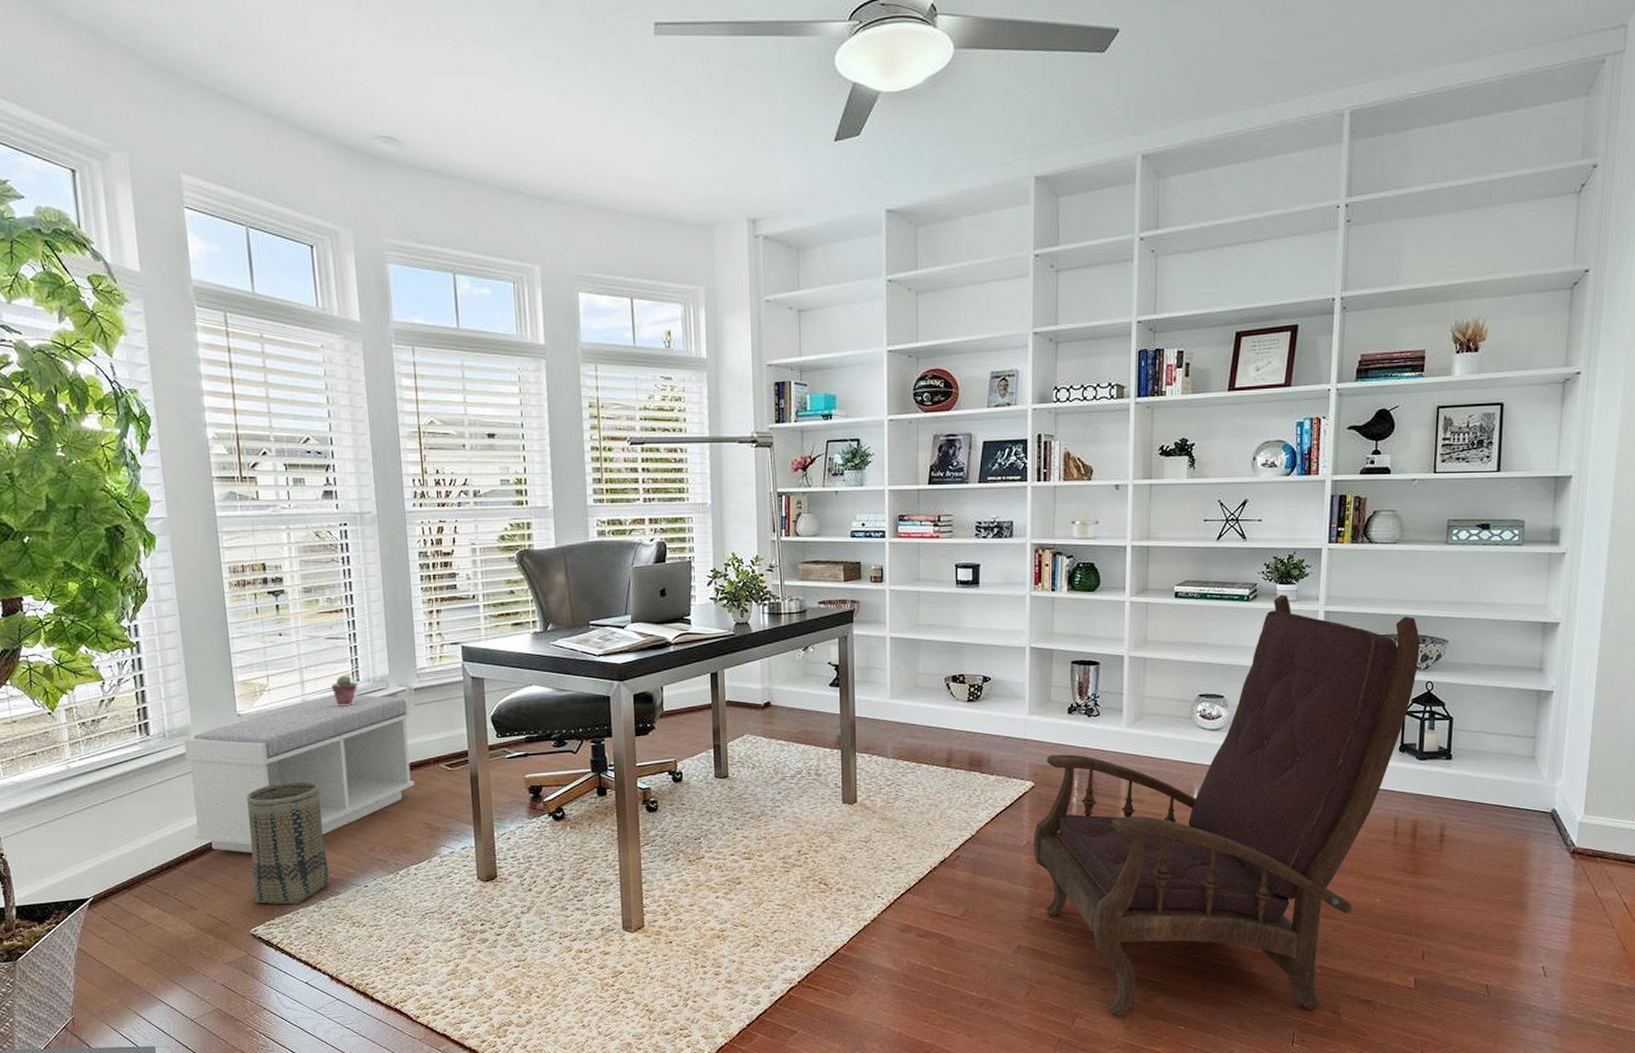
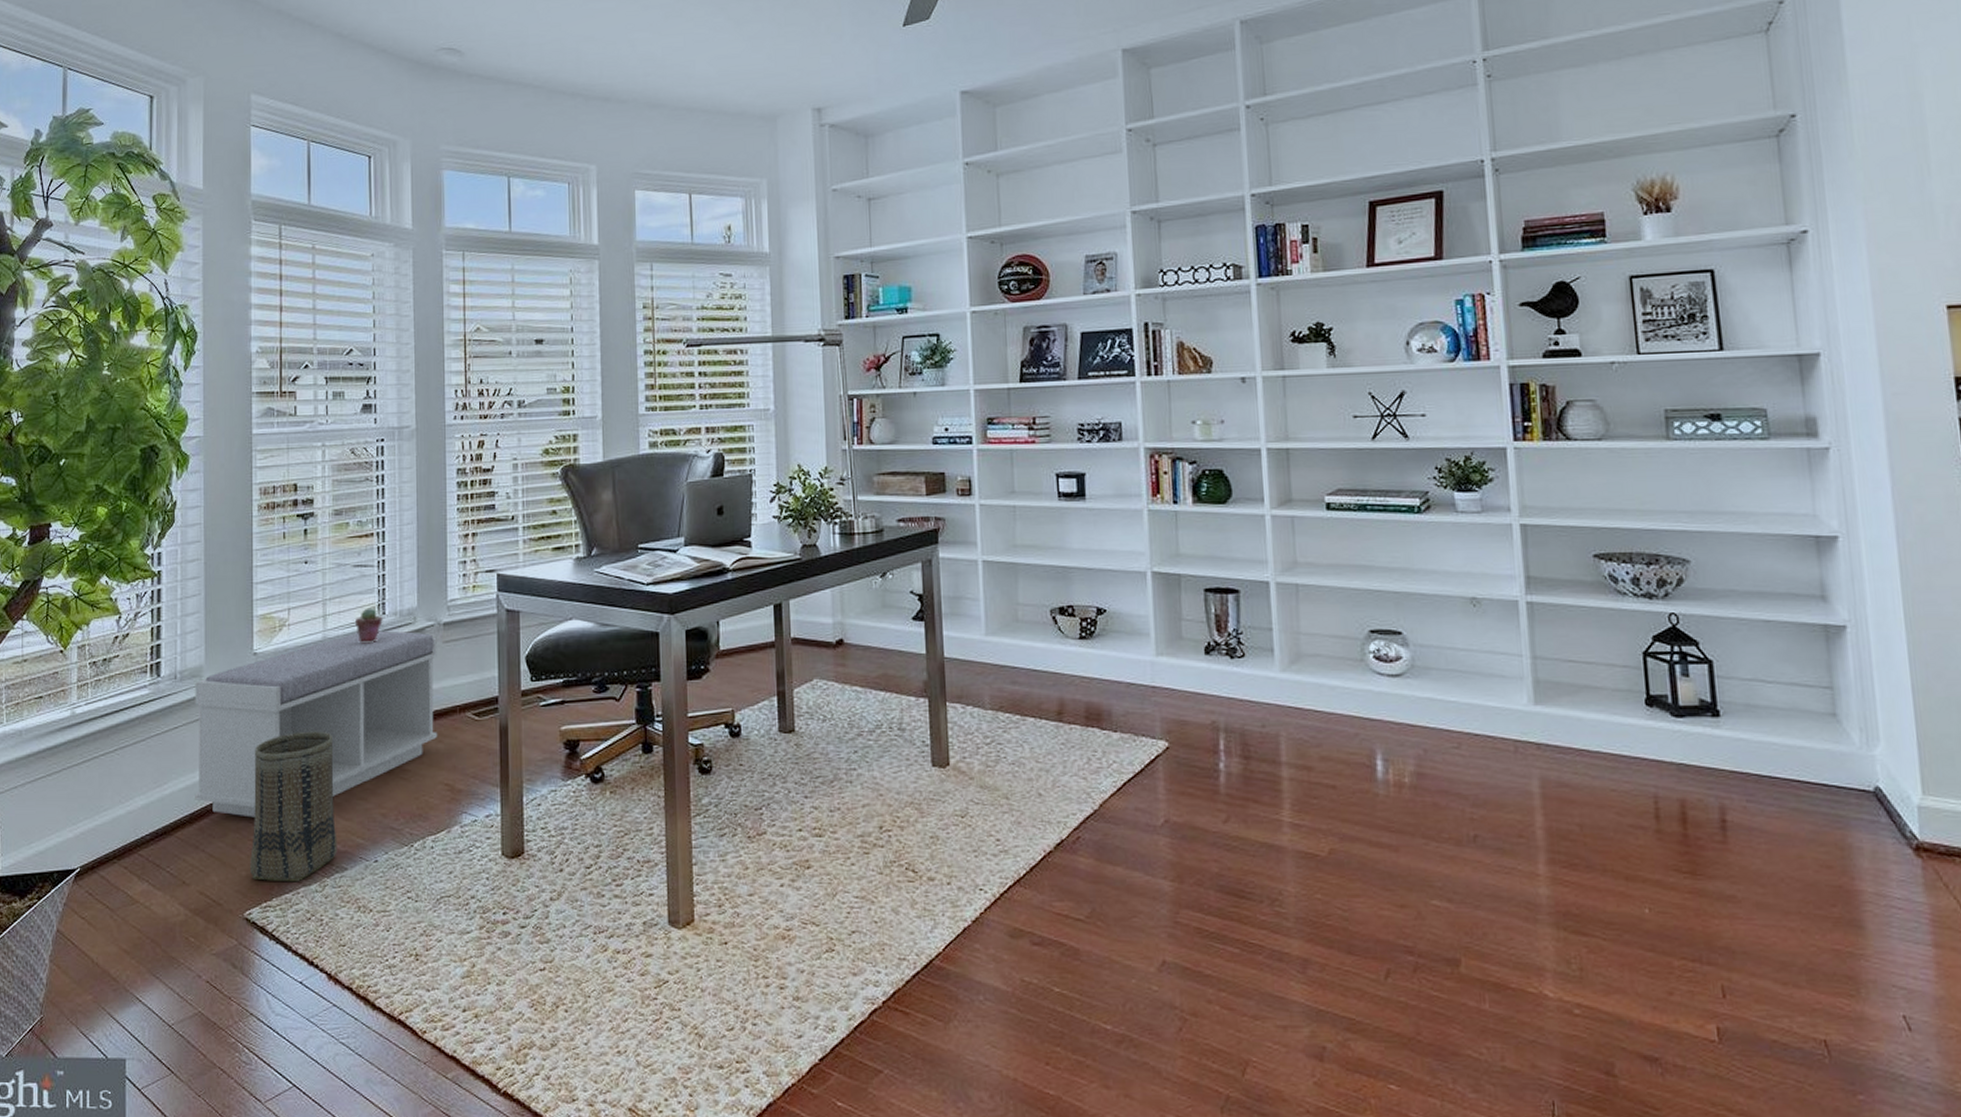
armchair: present [1033,594,1421,1017] -> none [1172,504,1654,1068]

